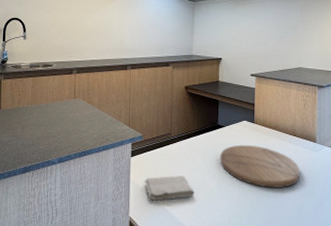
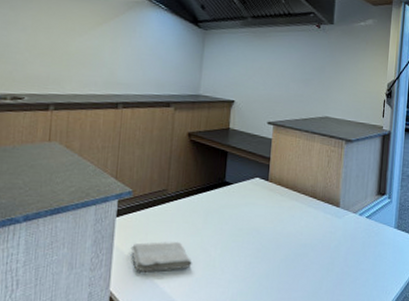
cutting board: present [220,145,299,188] -> none [225,206,318,260]

